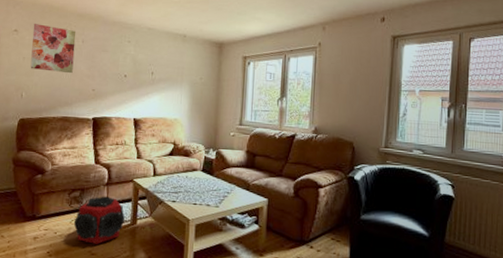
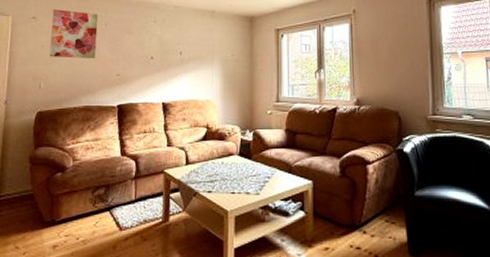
speaker: present [73,196,125,244] -> none [98,191,155,248]

